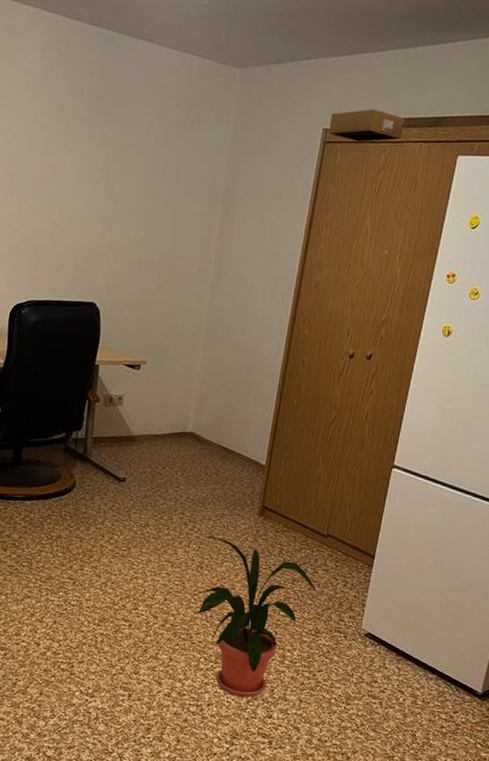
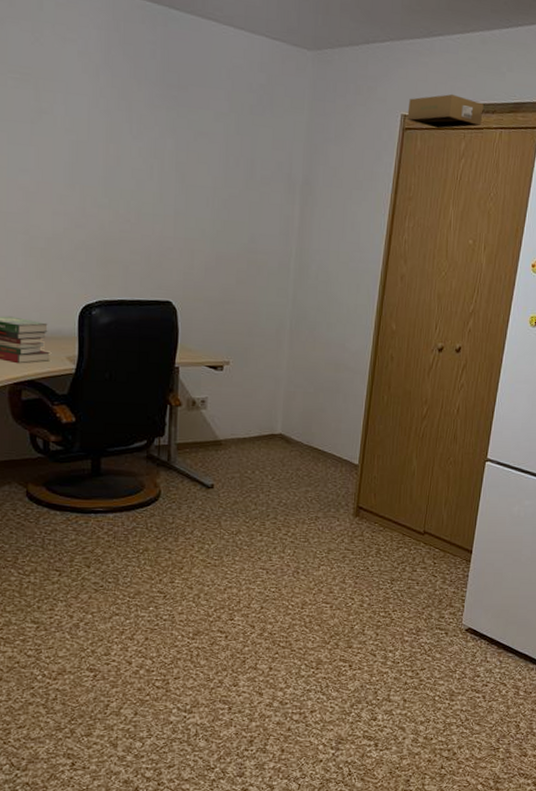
house plant: present [191,535,317,697] -> none [289,539,416,701]

